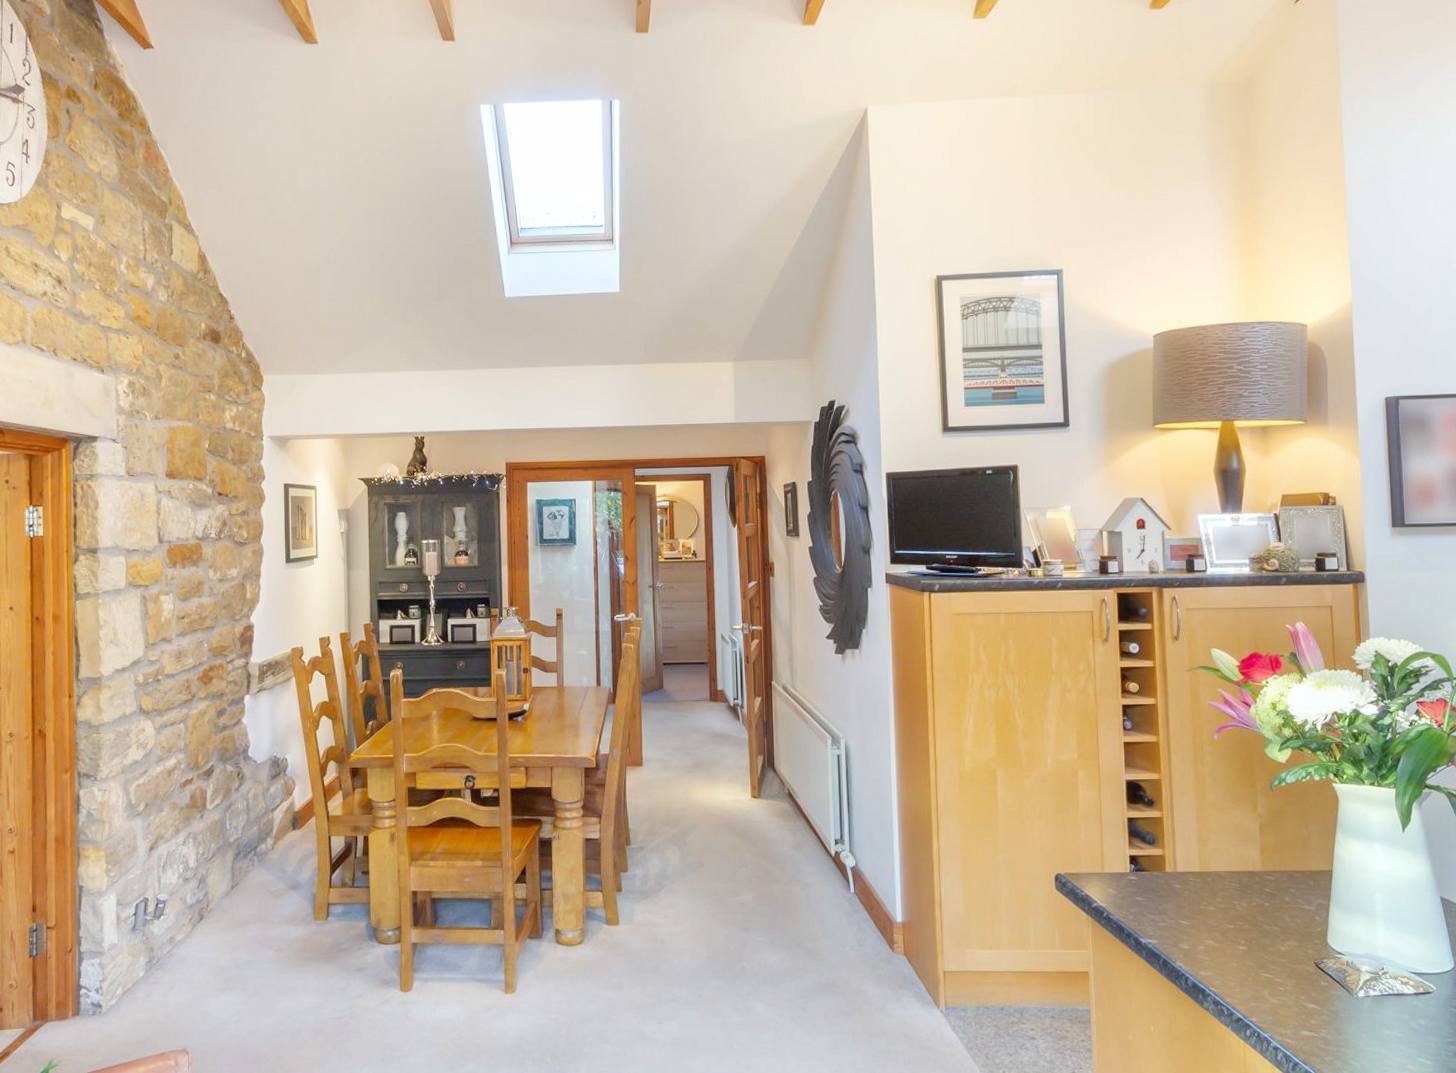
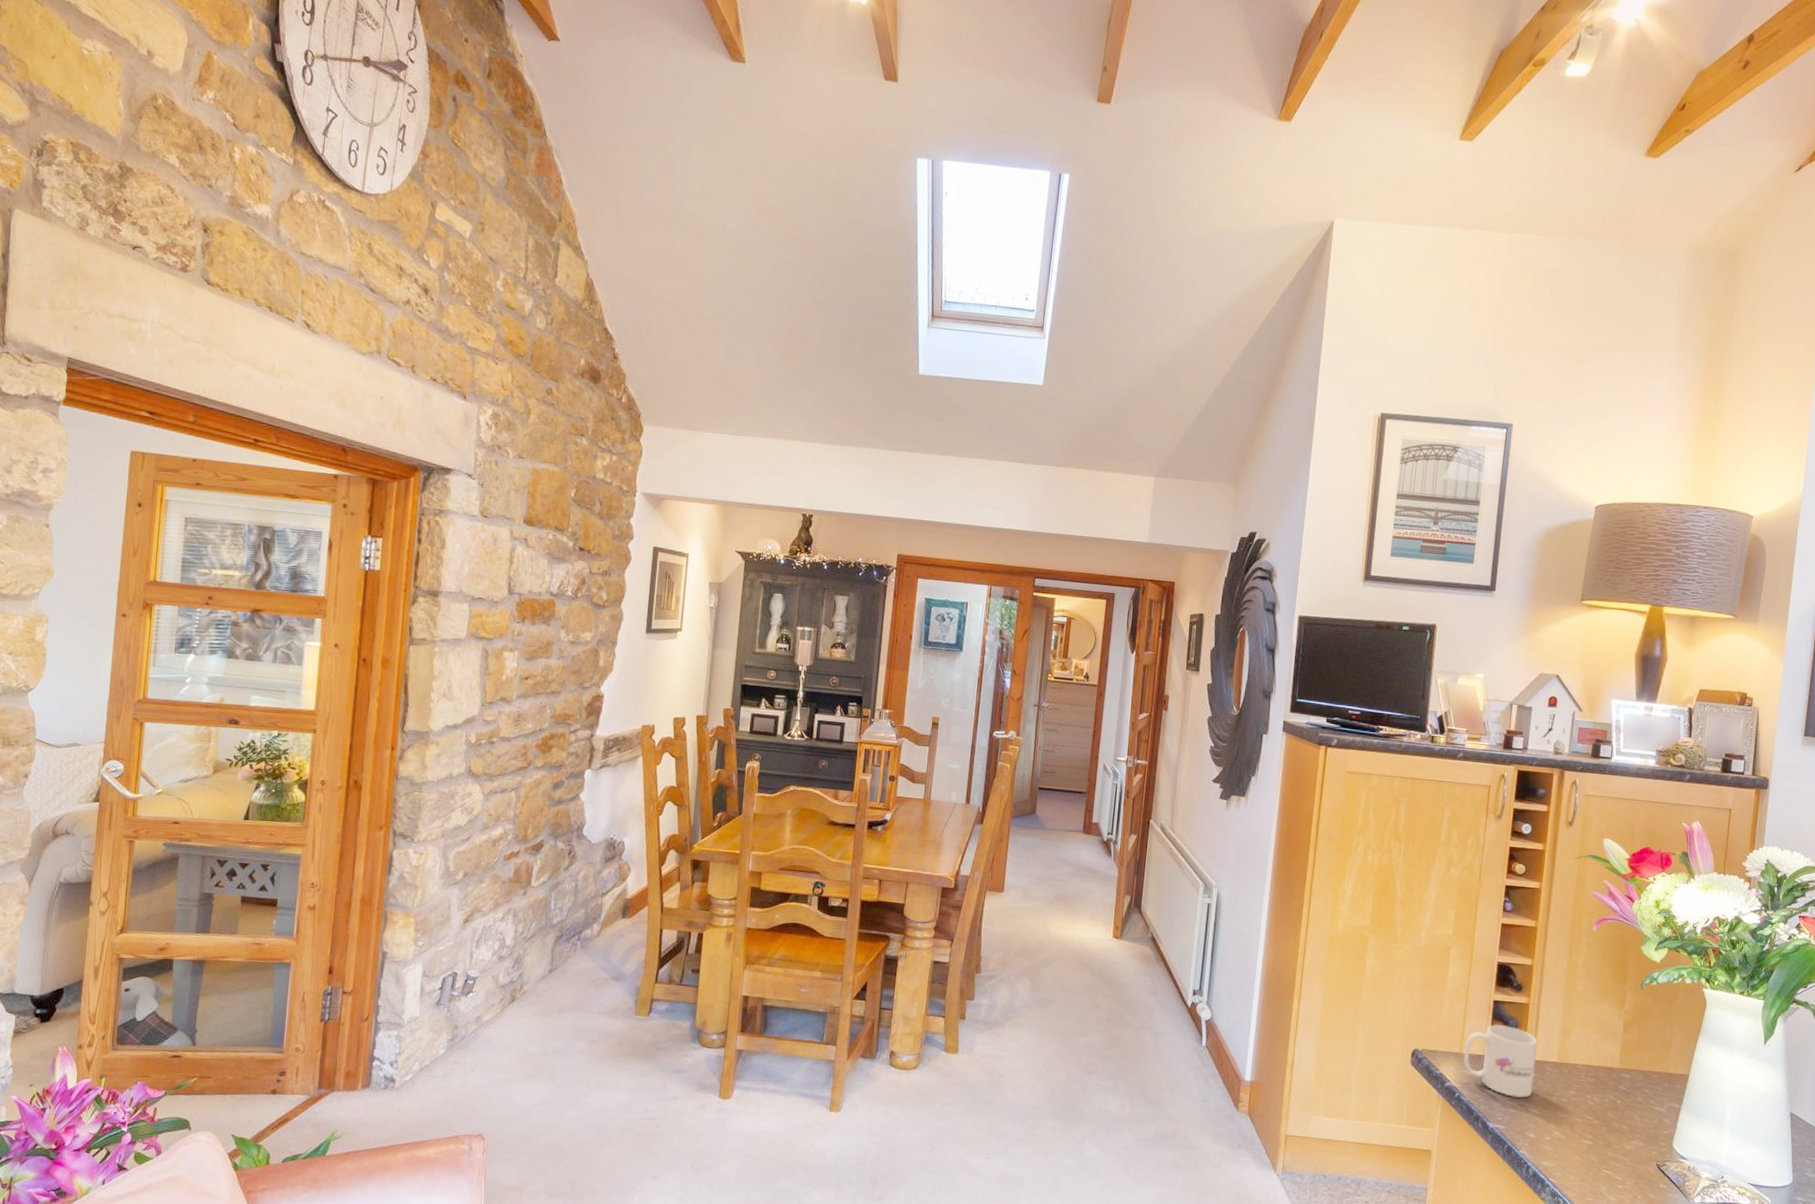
mug: none [1106,840,1180,911] -> present [1463,1024,1538,1098]

